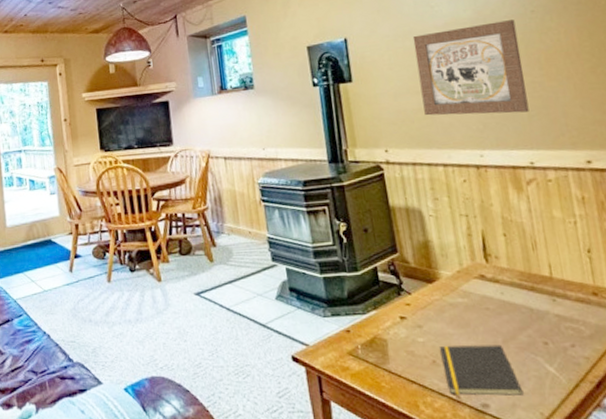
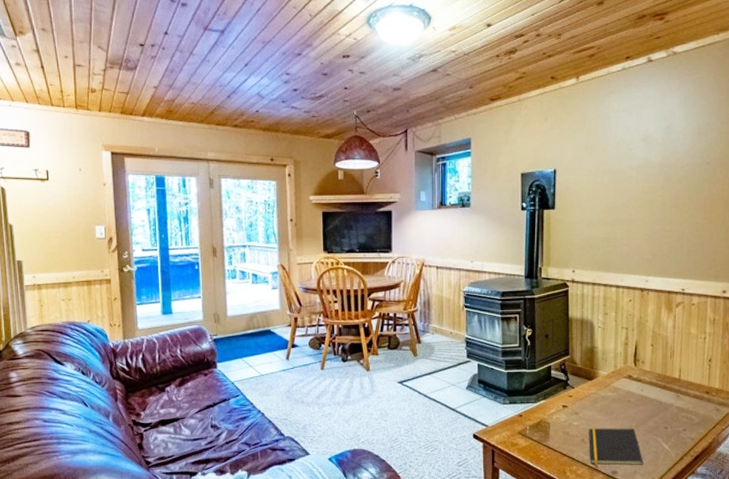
wall art: present [412,20,529,116] -> none [609,169,693,248]

